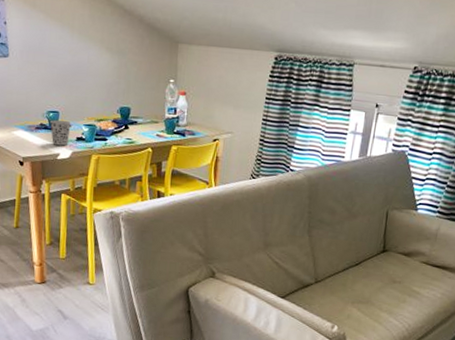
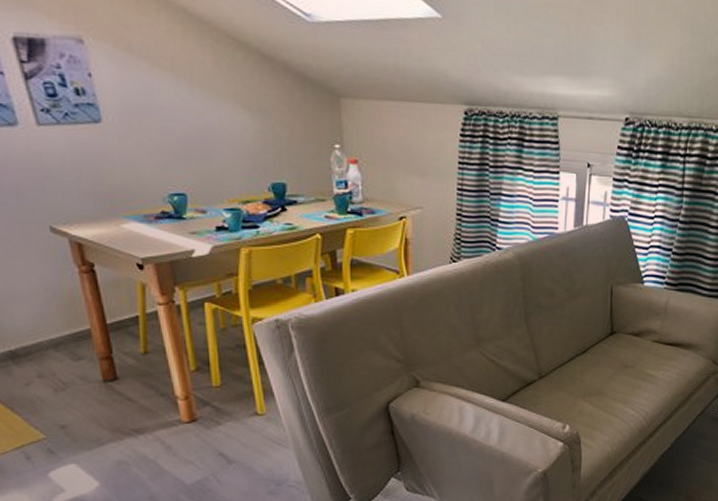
cup: present [50,120,71,146] -> none [175,206,206,239]

